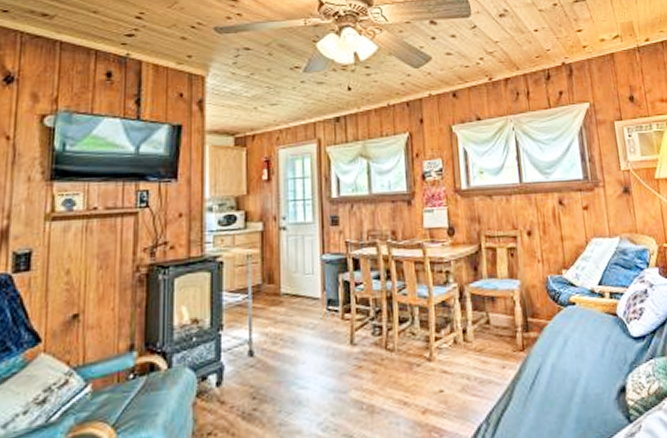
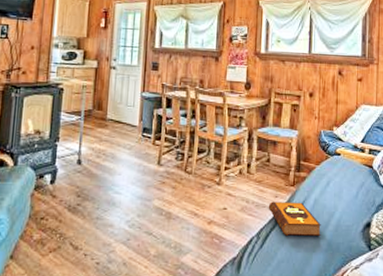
hardback book: none [495,370,566,417] -> present [268,201,321,236]

